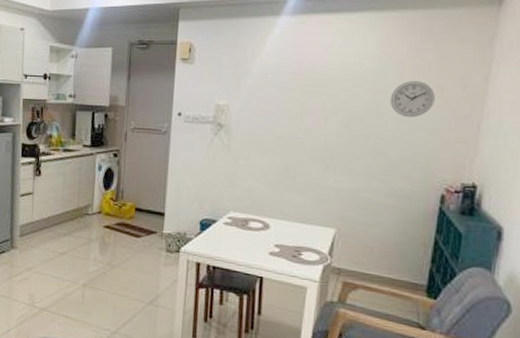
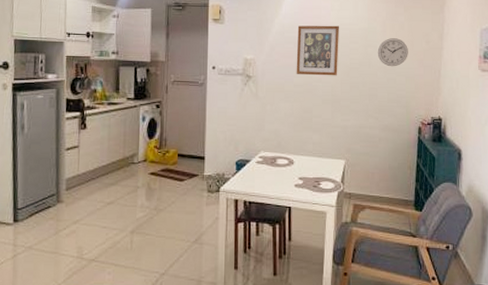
wall art: none [279,65,341,128] -> present [296,25,340,76]

